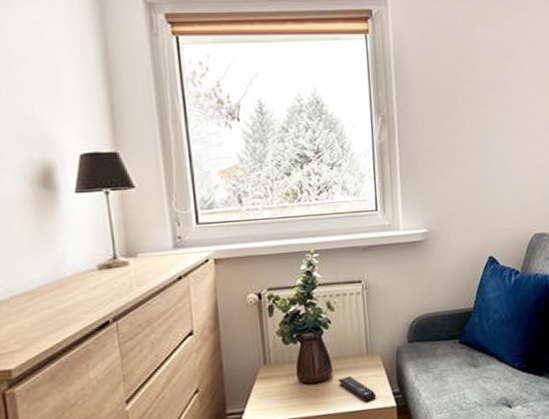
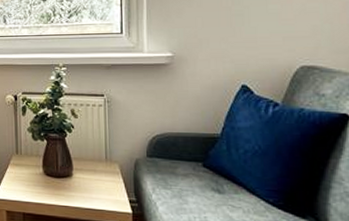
remote control: present [338,375,377,402] -> none [78,176,113,204]

